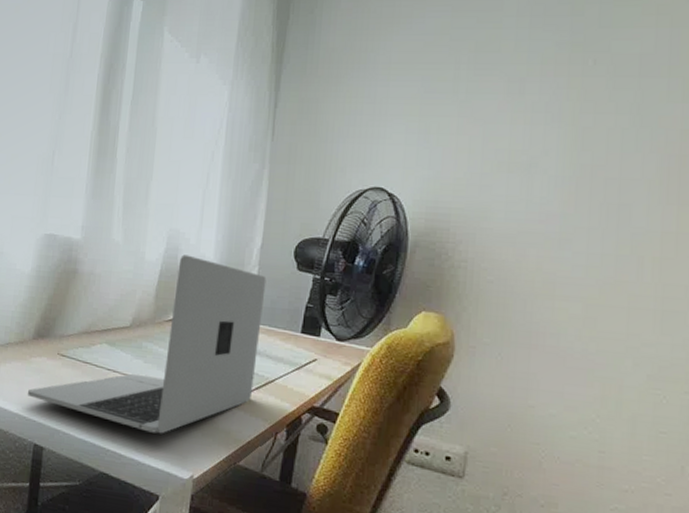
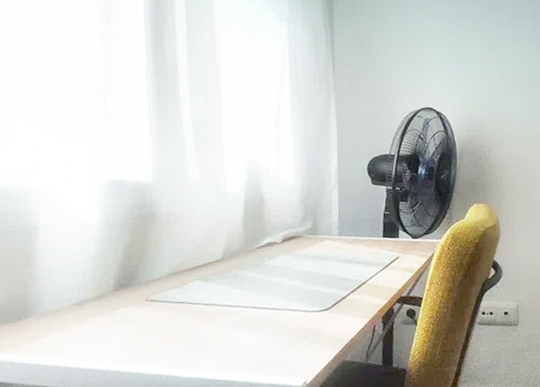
laptop: present [27,254,267,434] -> none [116,183,349,354]

